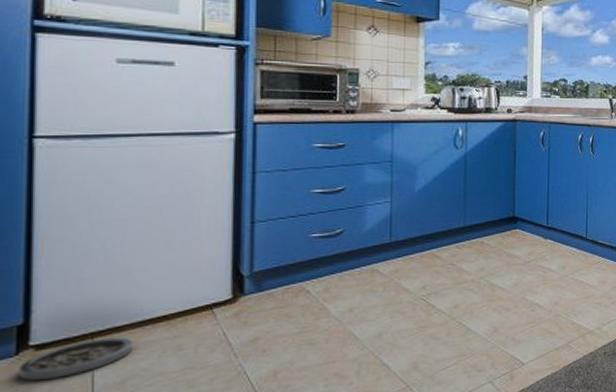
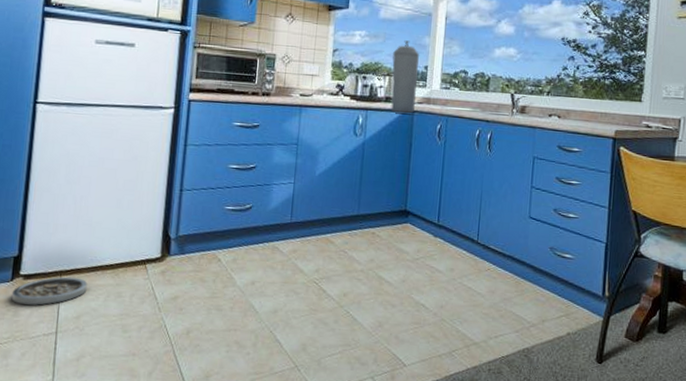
canister: none [490,51,517,123] -> present [391,40,419,114]

